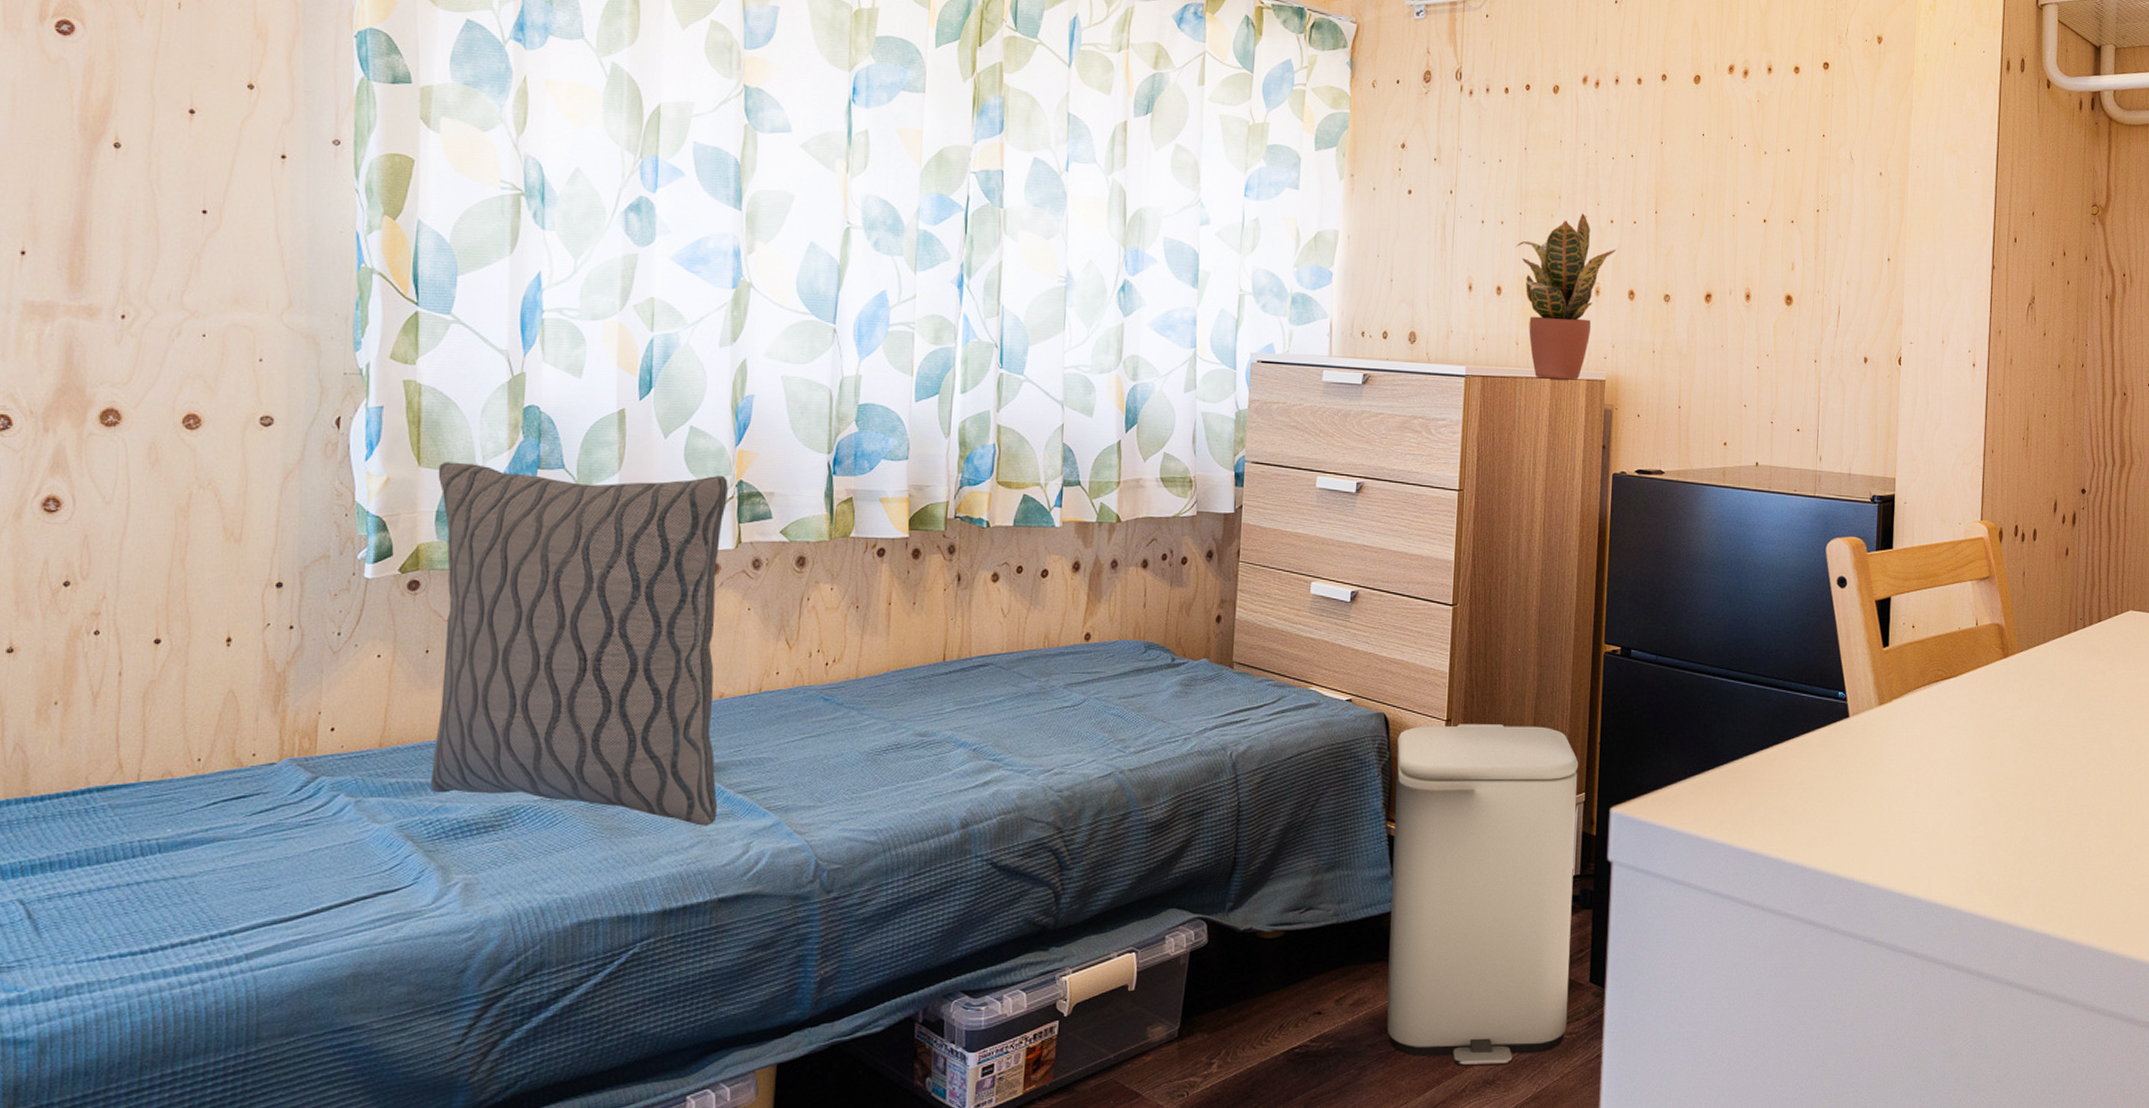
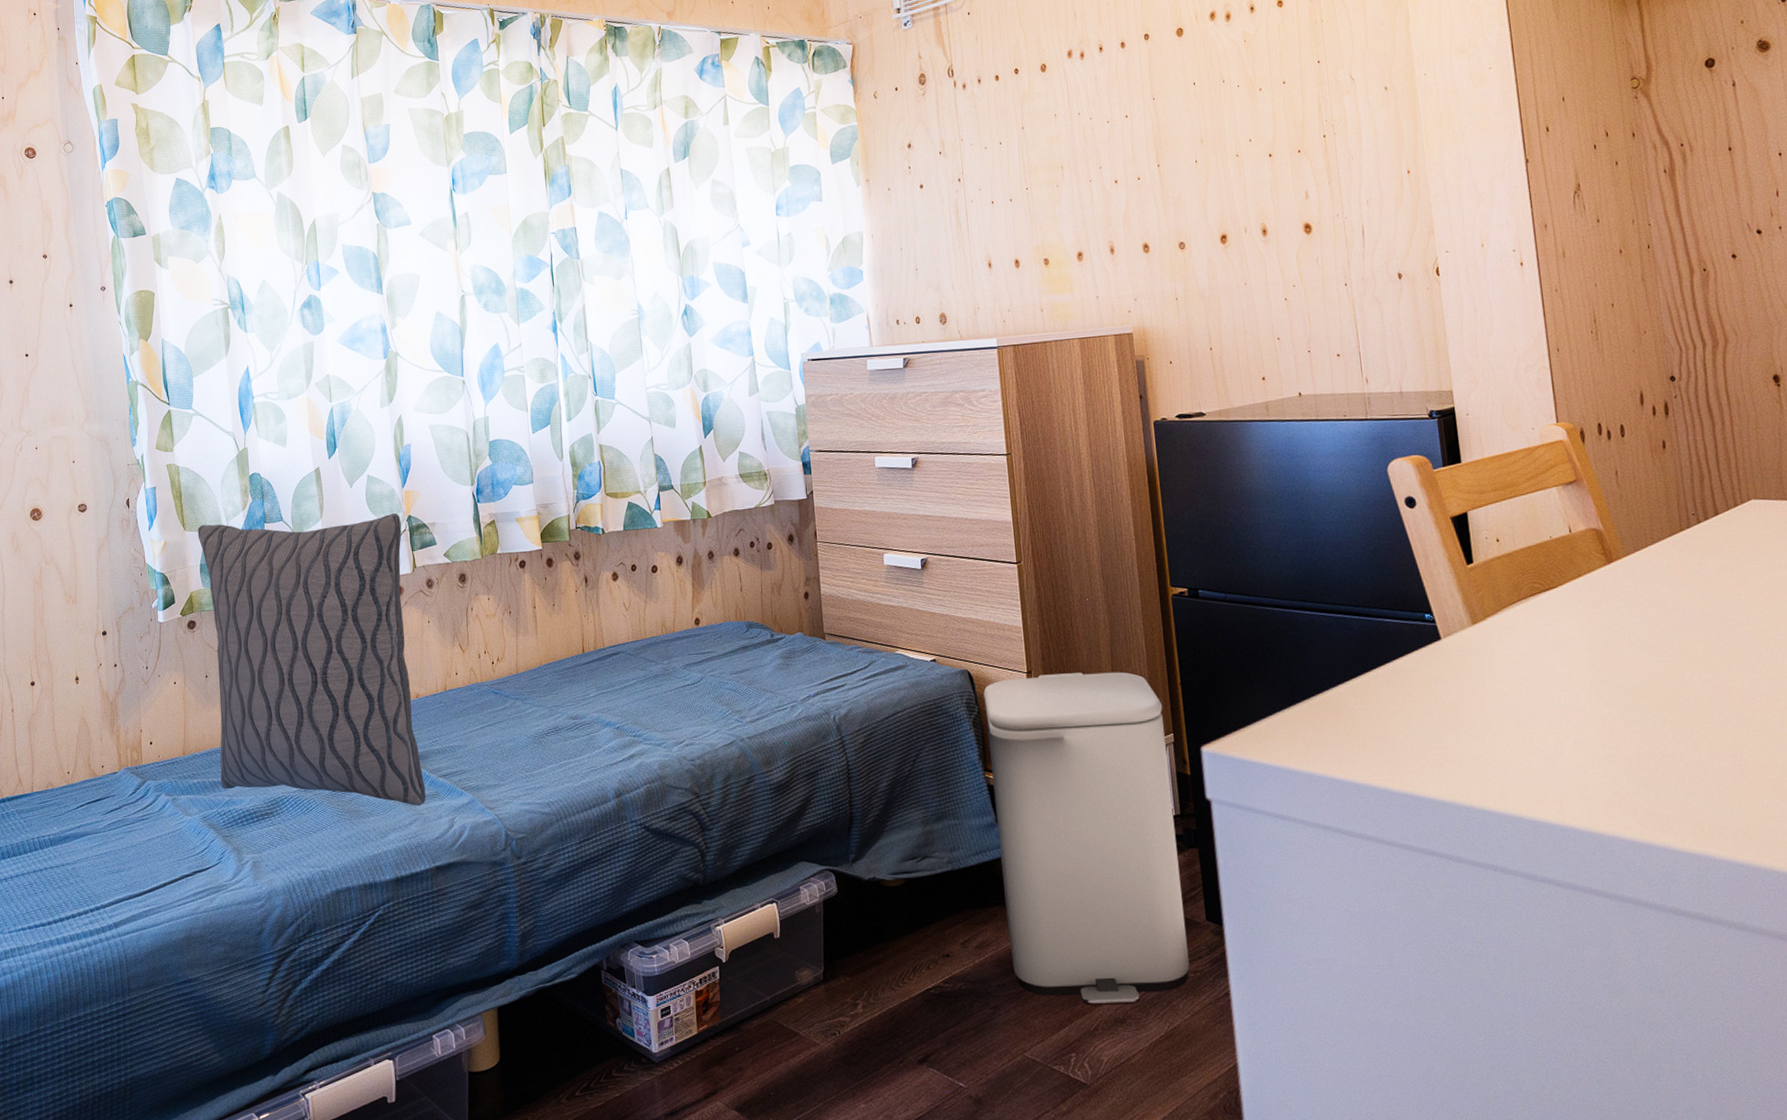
potted plant: present [1515,213,1616,380] -> none [1026,178,1124,340]

